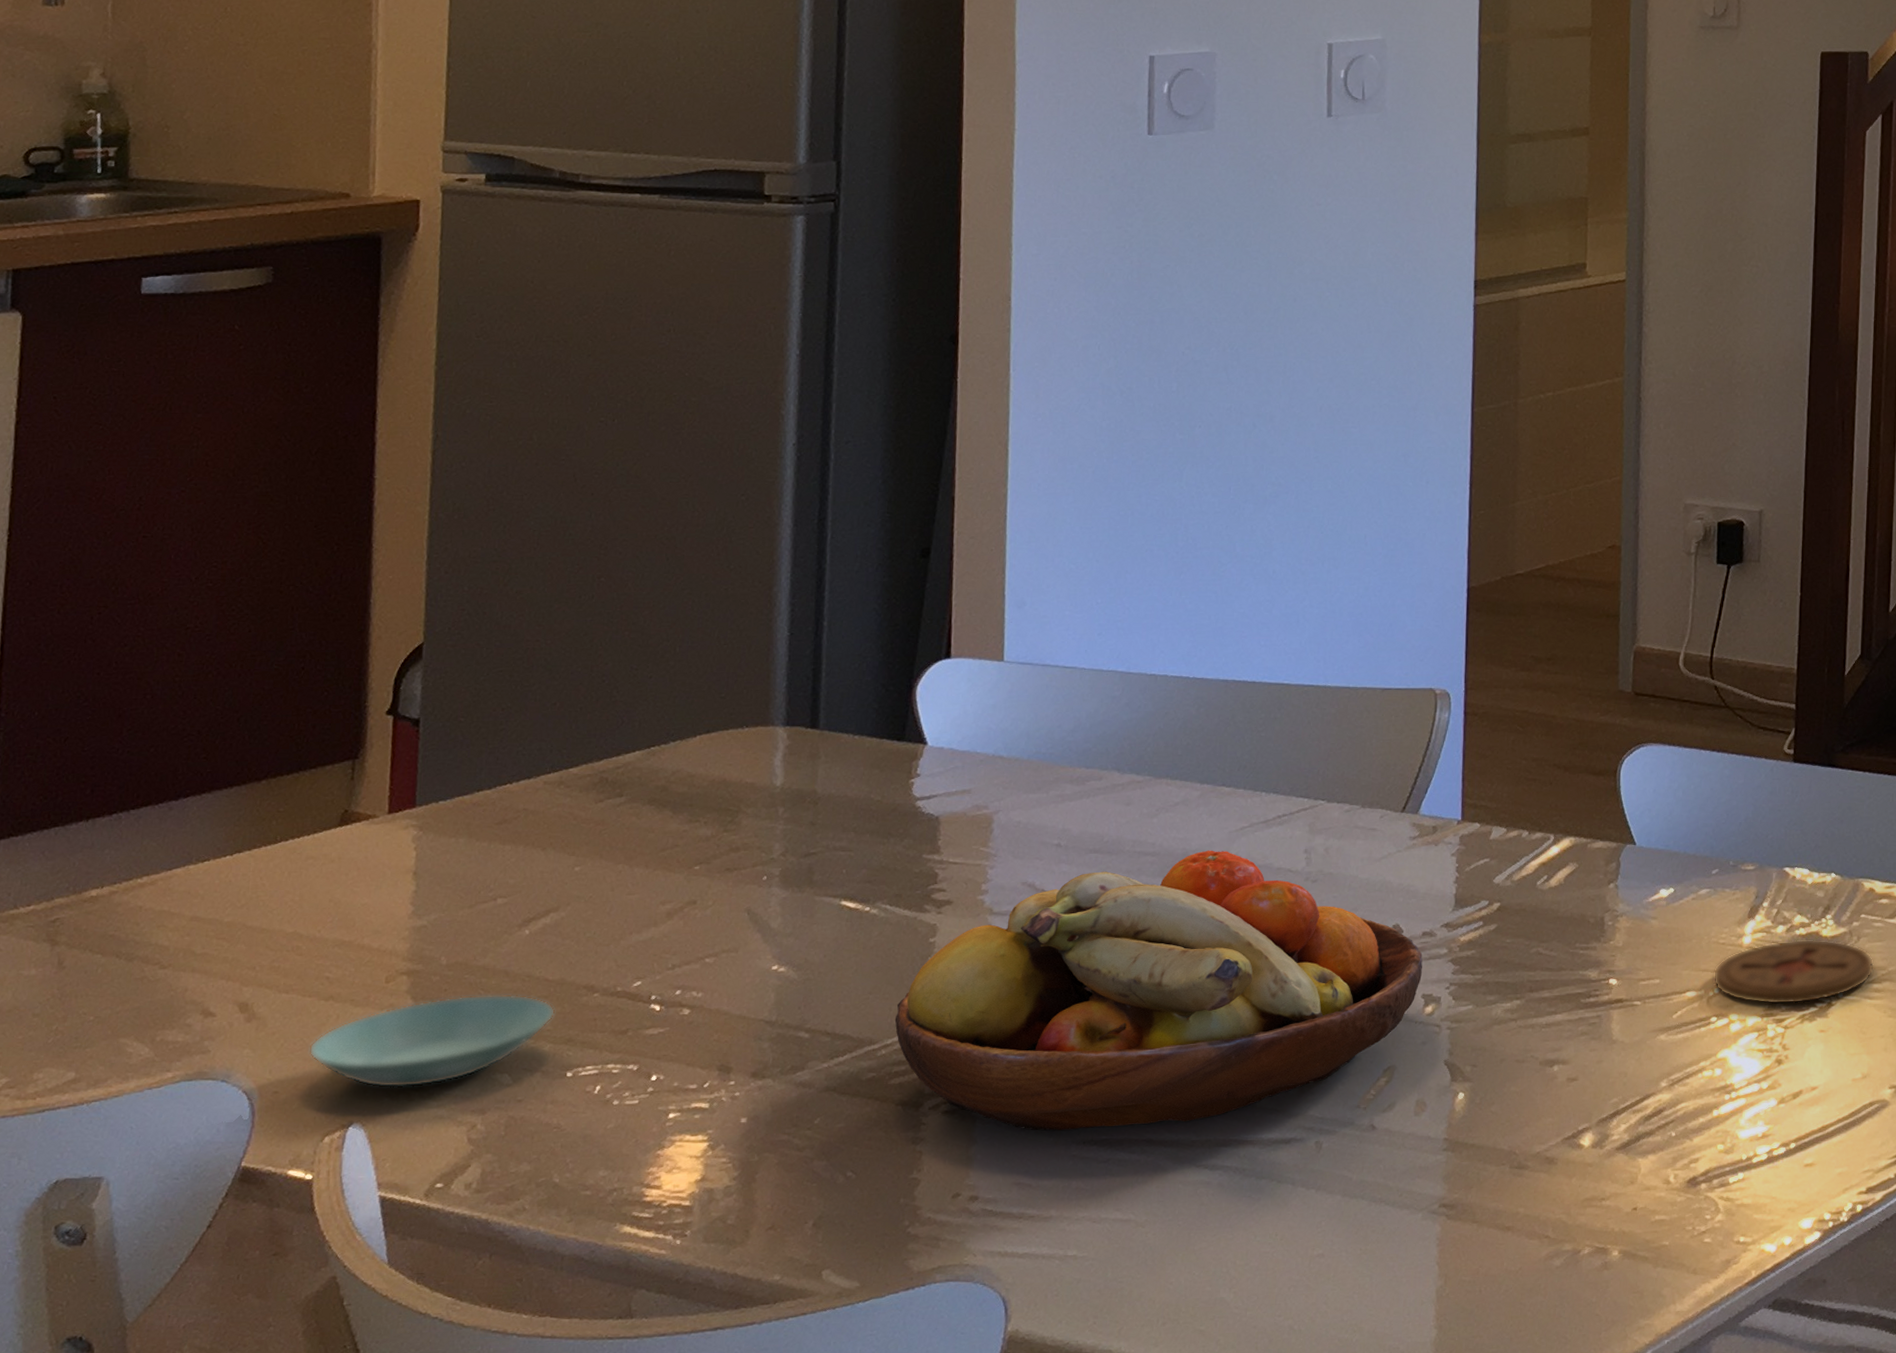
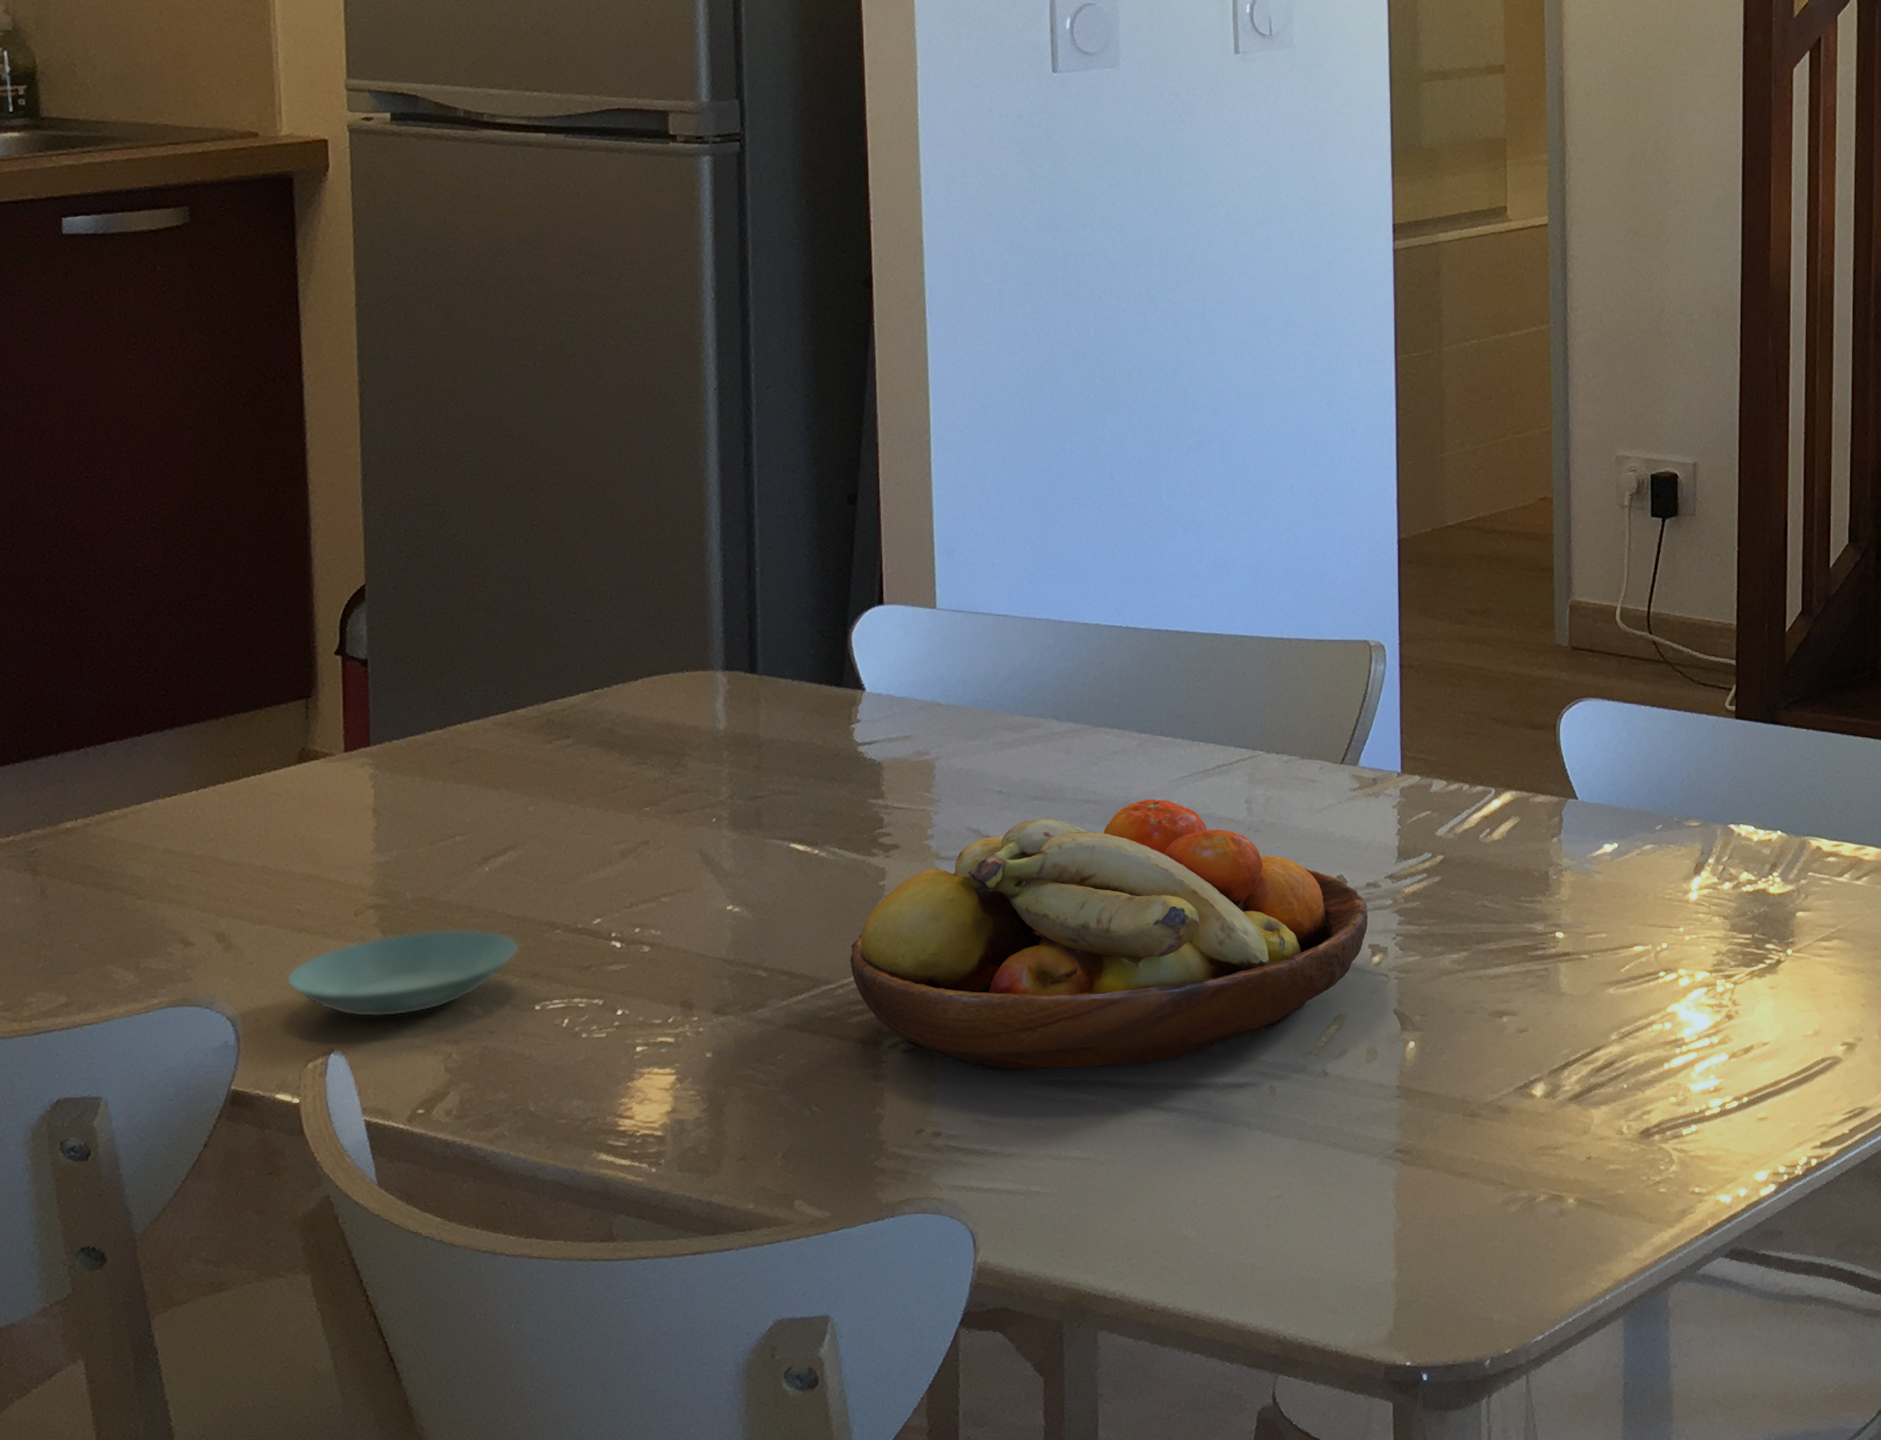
coaster: present [1712,939,1874,1005] -> none [1660,896,1823,961]

